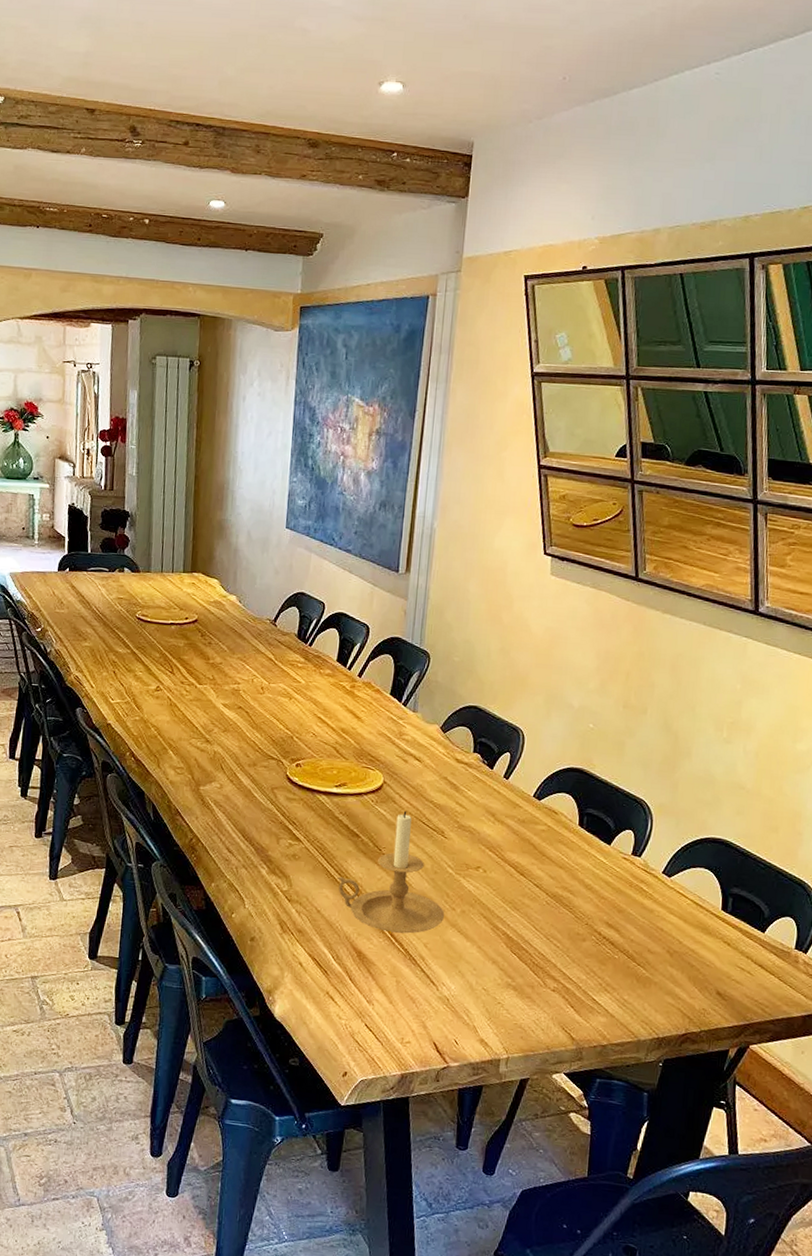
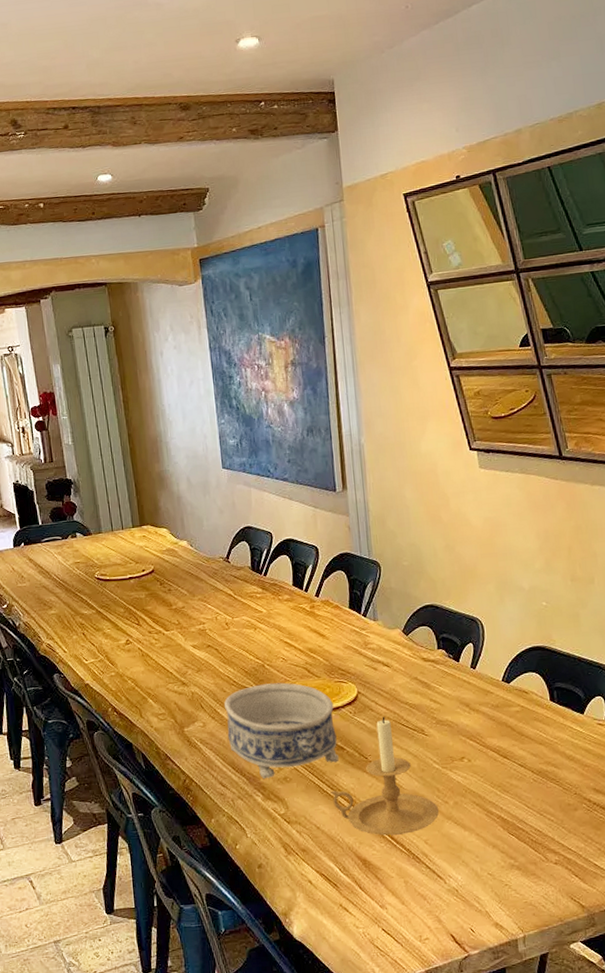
decorative bowl: none [242,756,357,853] -> present [224,682,339,779]

